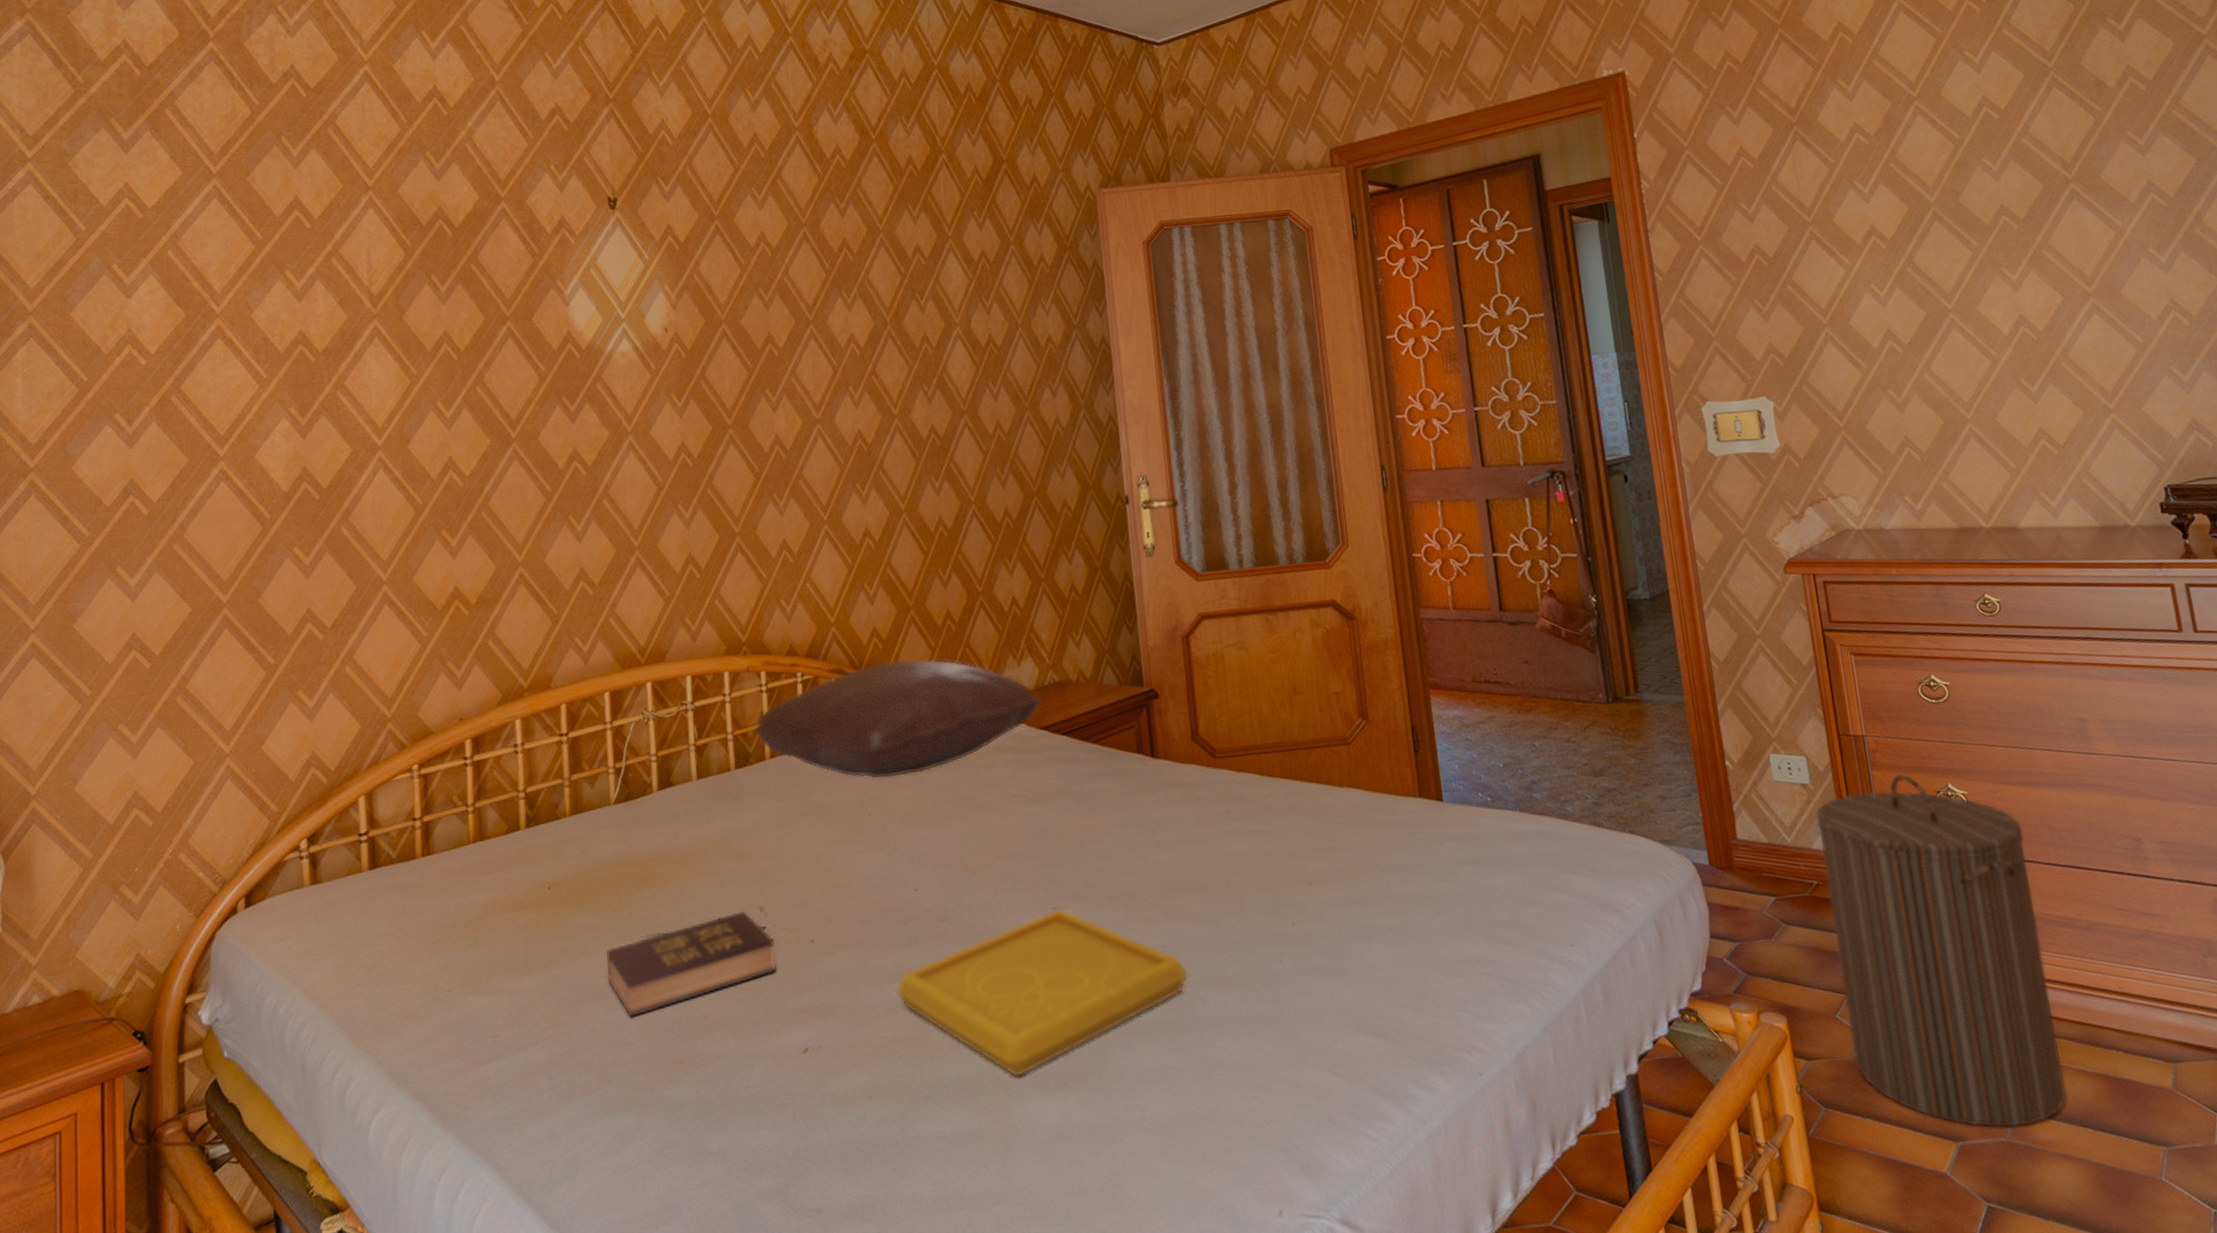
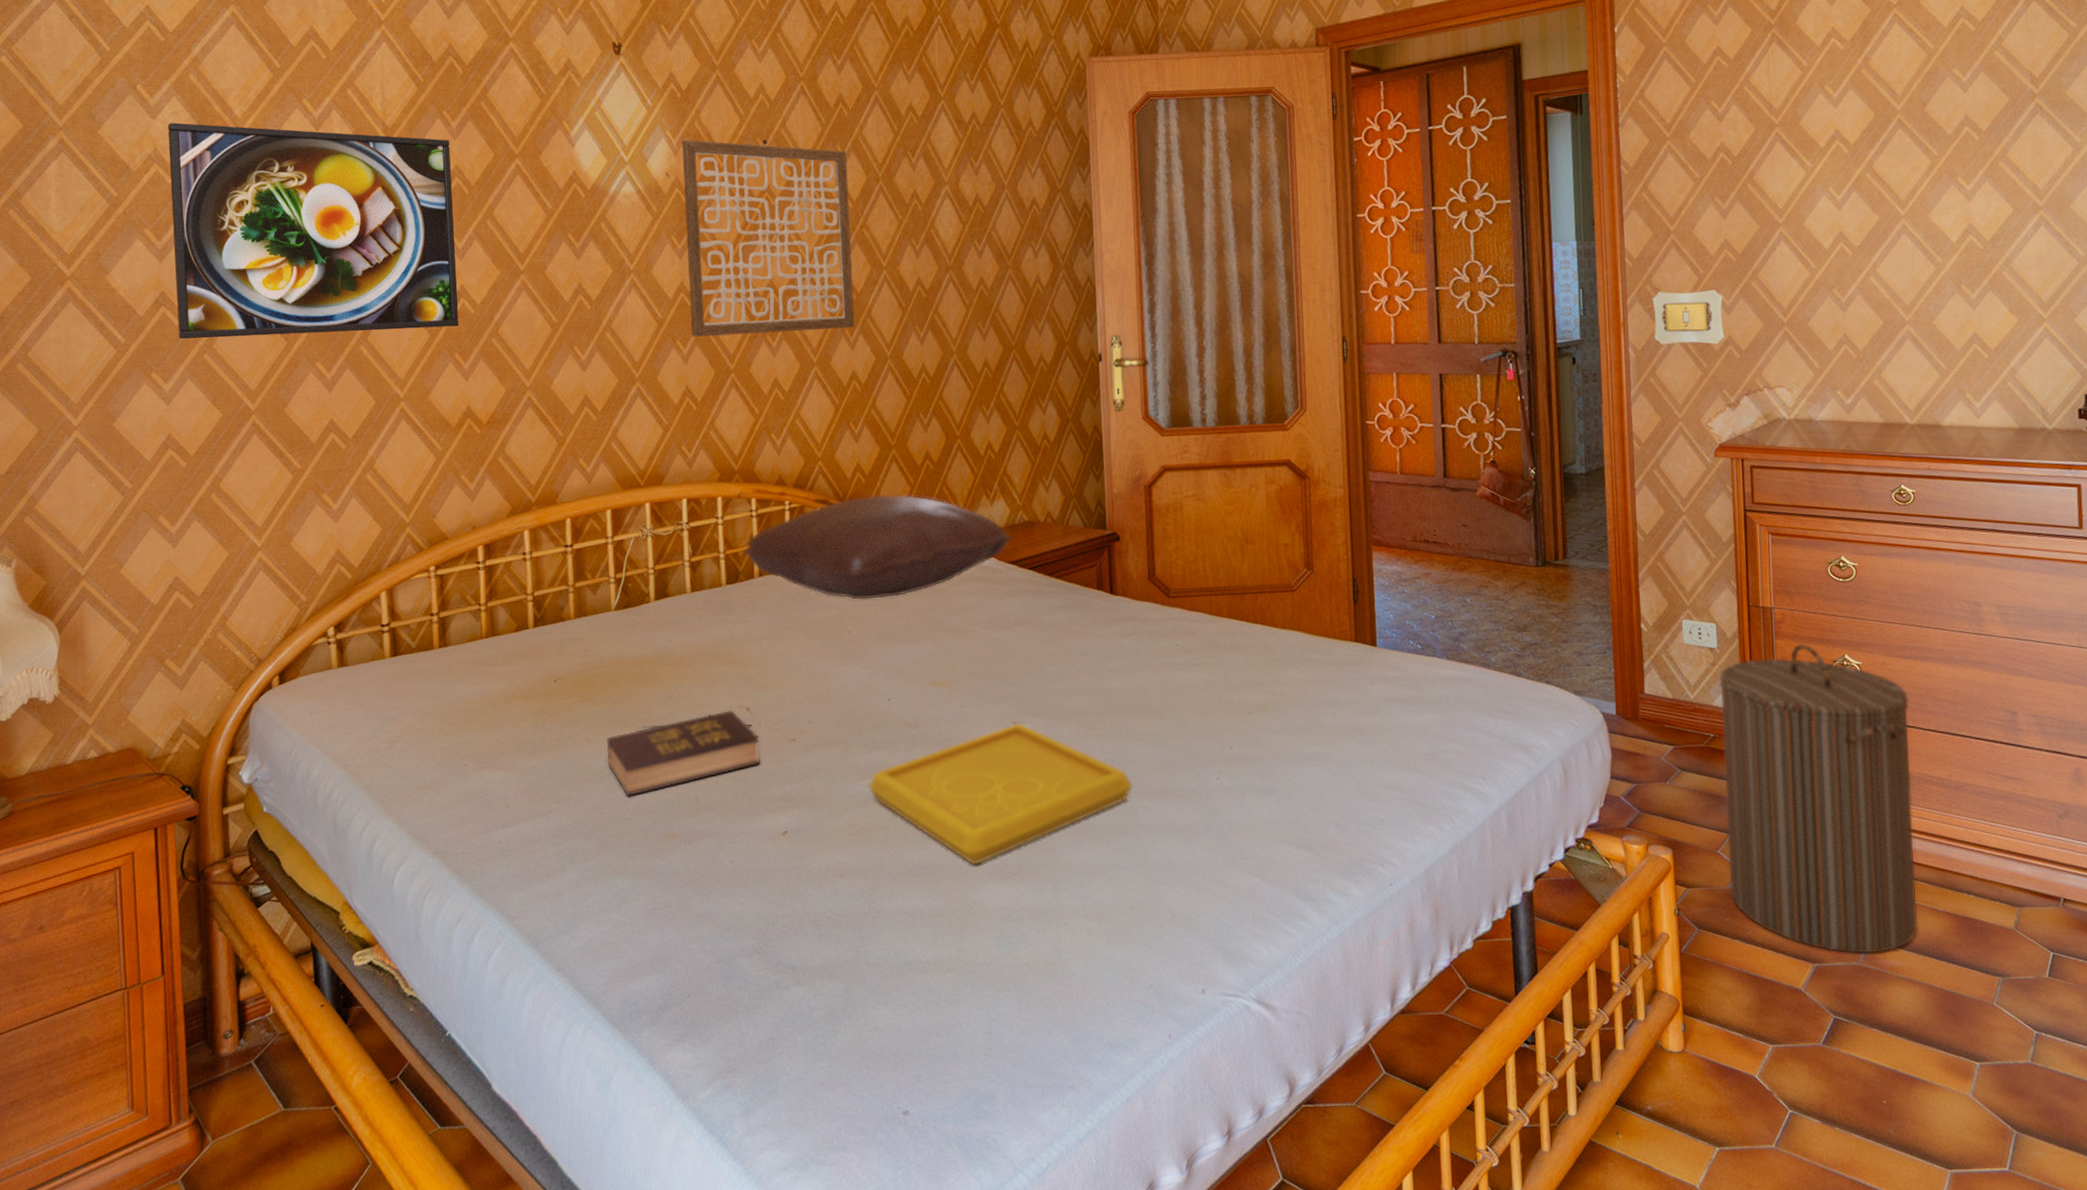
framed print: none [143,301,447,529] -> present [167,122,460,339]
wall art: none [681,289,867,500] -> present [682,139,856,337]

